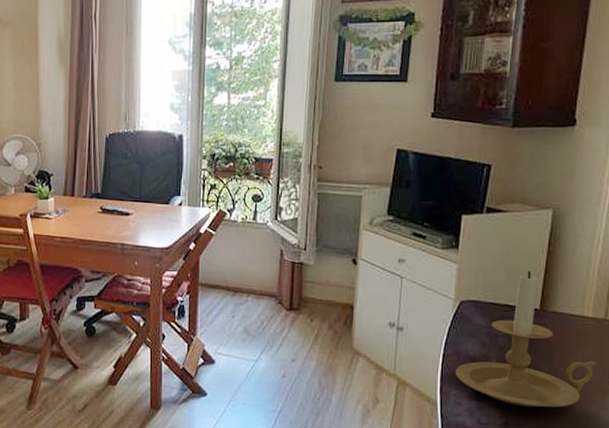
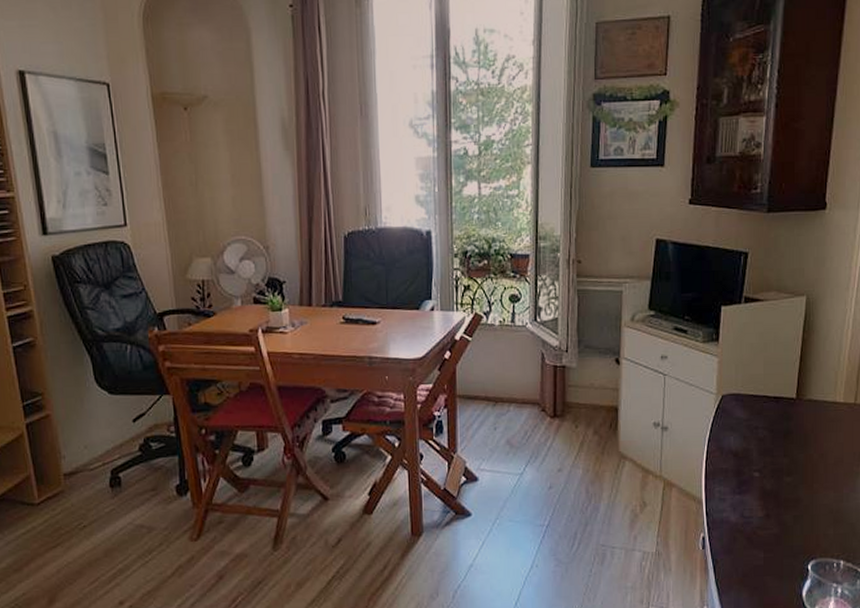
candle holder: present [456,271,598,408] -> none [719,360,849,497]

